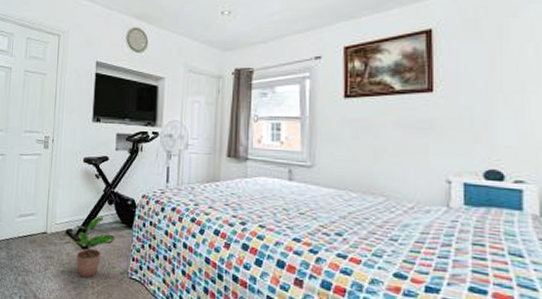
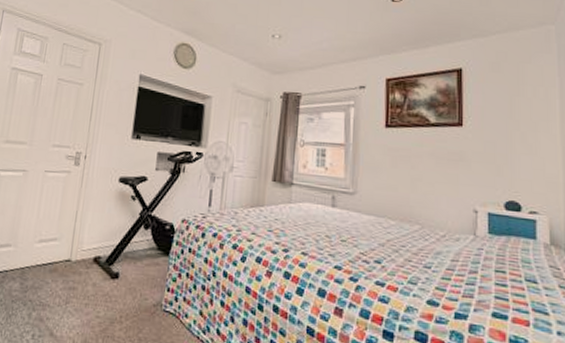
potted plant: present [63,217,115,278] -> none [89,242,149,311]

